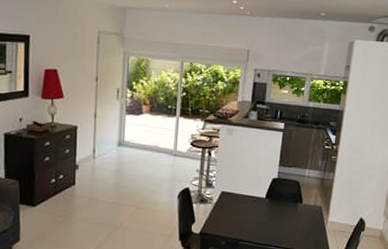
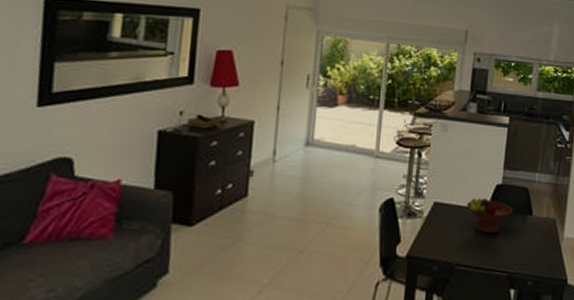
fruit bowl: none [248,189,286,216] -> present [466,198,513,233]

